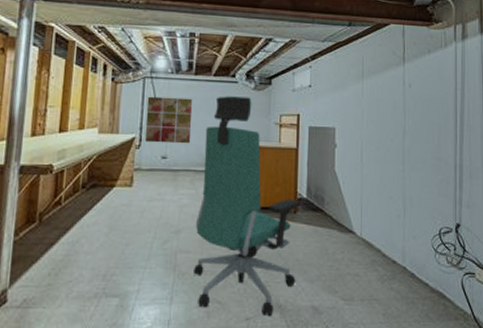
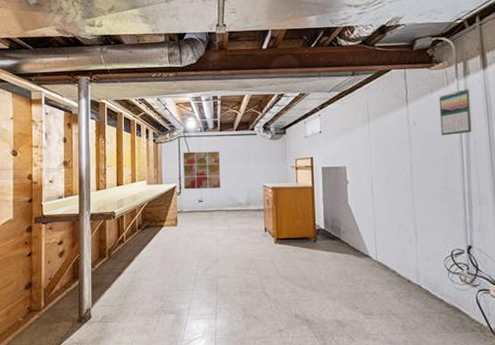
chair: present [194,96,300,316] -> none [230,146,320,328]
calendar: none [436,52,467,102] -> present [439,88,472,136]

